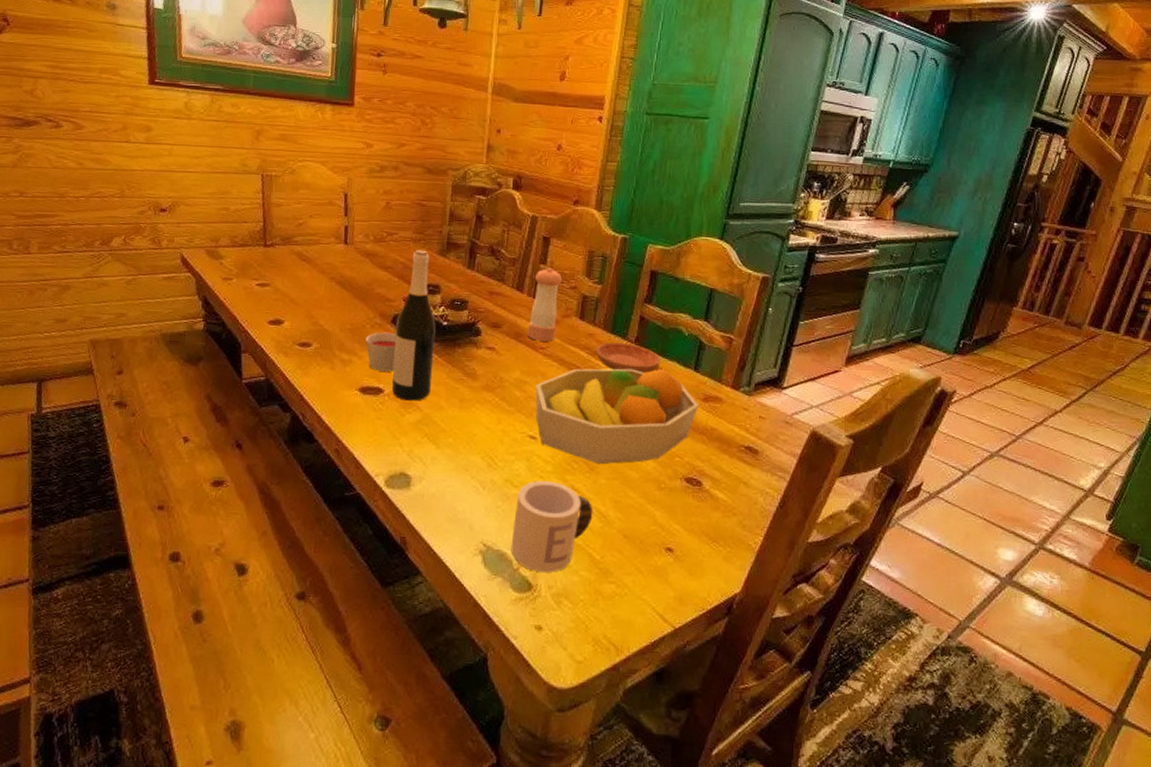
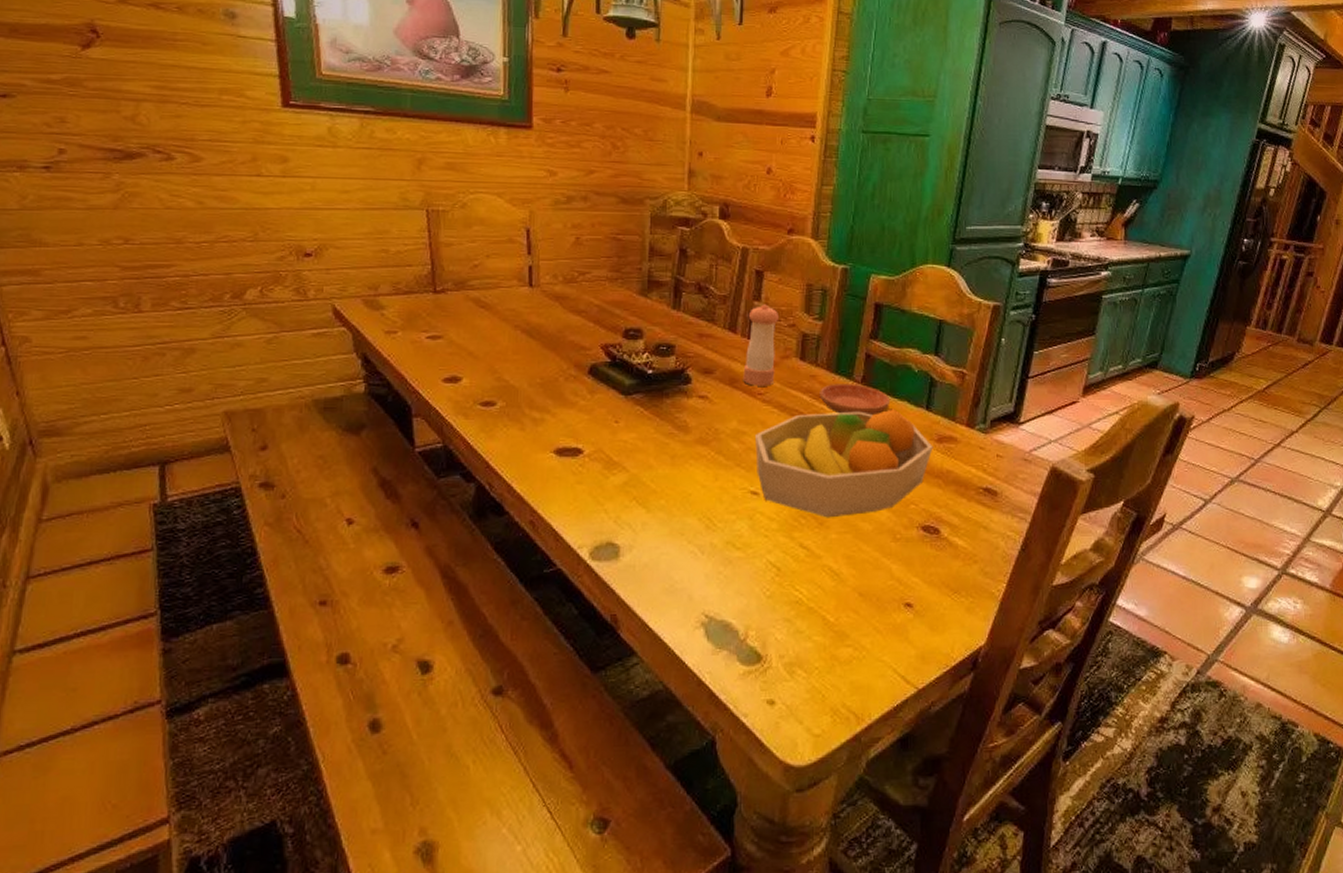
candle: present [366,332,396,372] -> none [559,385,595,429]
wine bottle: present [391,250,436,401] -> none [592,290,640,461]
mug: present [511,480,593,573] -> none [736,539,825,642]

